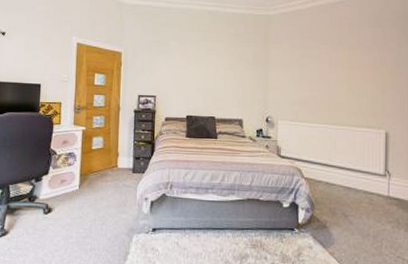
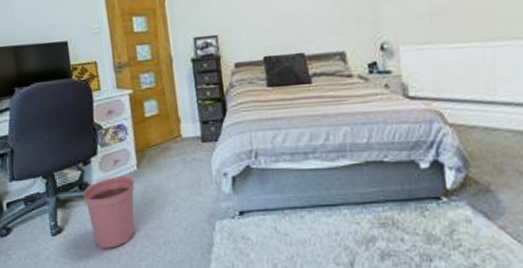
plant pot: none [30,193,75,251] -> present [82,176,135,248]

